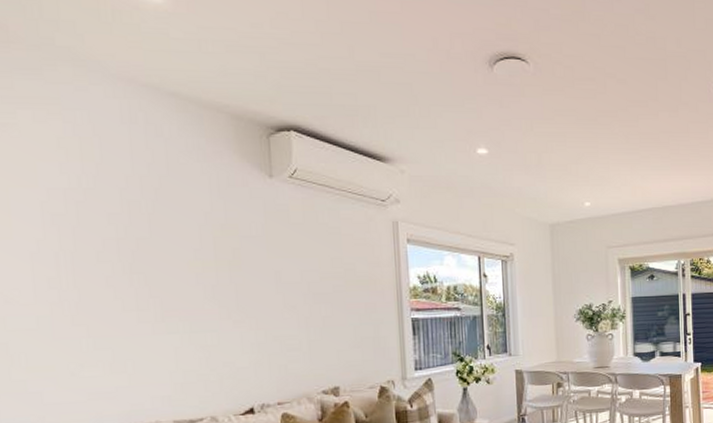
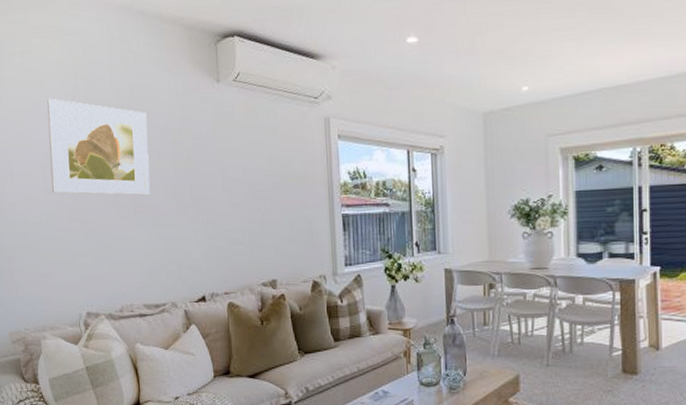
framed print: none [39,181,184,298] -> present [47,98,150,196]

